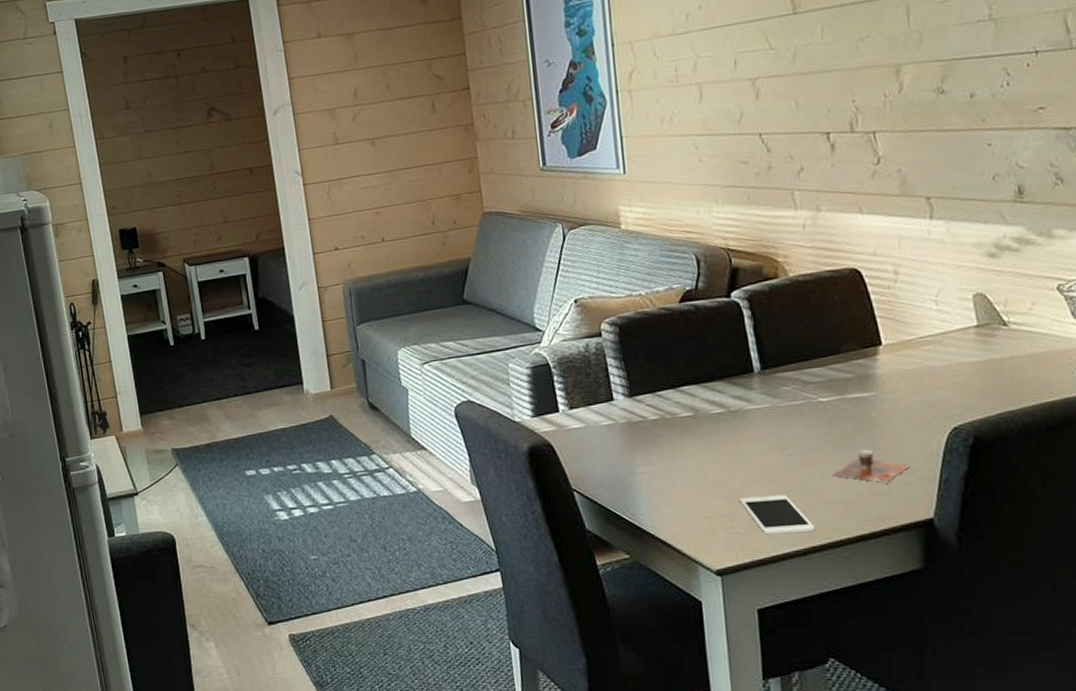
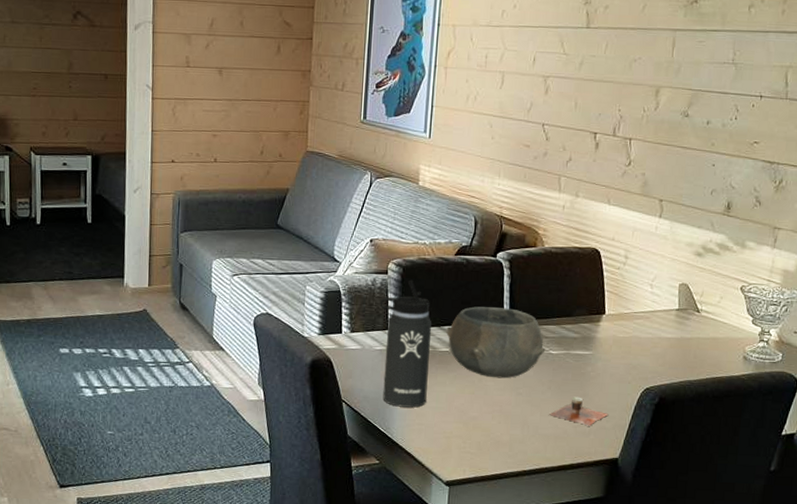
thermos bottle: none [597,338,675,489] -> present [379,279,432,408]
bowl: none [684,354,813,440] -> present [446,306,546,379]
cell phone: present [740,494,815,535] -> none [474,424,529,459]

